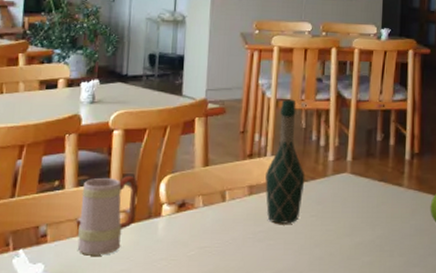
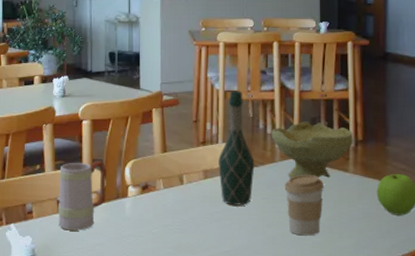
bowl: none [324,133,409,194] -> present [271,121,353,179]
coffee cup: none [335,189,377,255] -> present [285,174,324,236]

